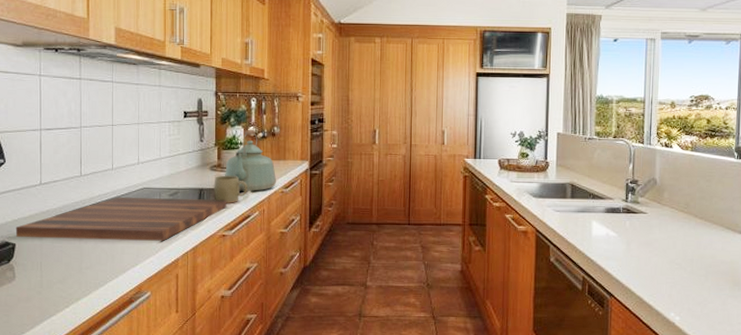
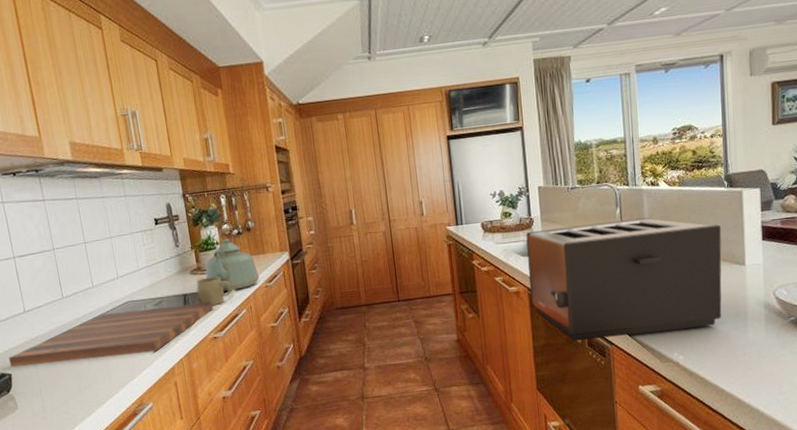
toaster: none [537,174,728,291] -> present [526,217,722,341]

